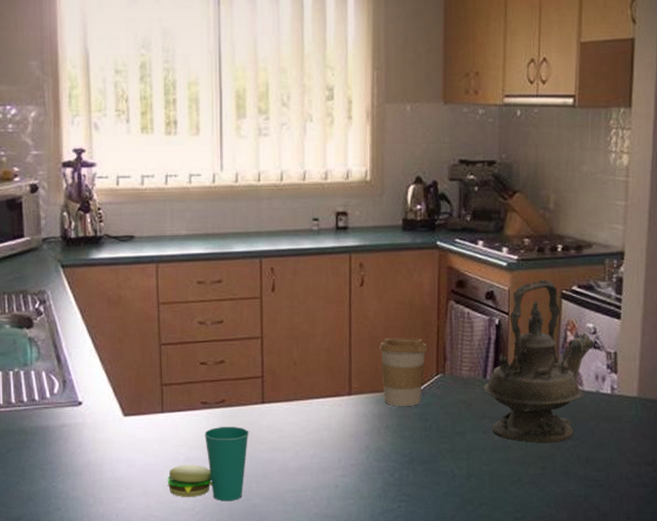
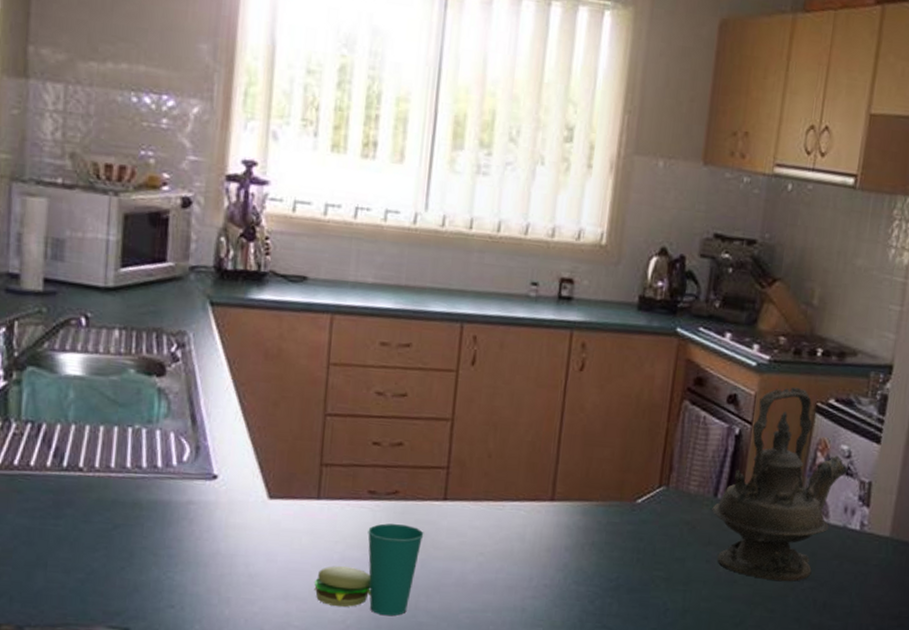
coffee cup: present [379,337,427,406] -> none [593,437,652,522]

